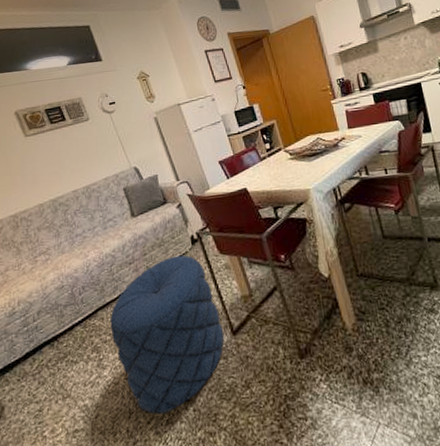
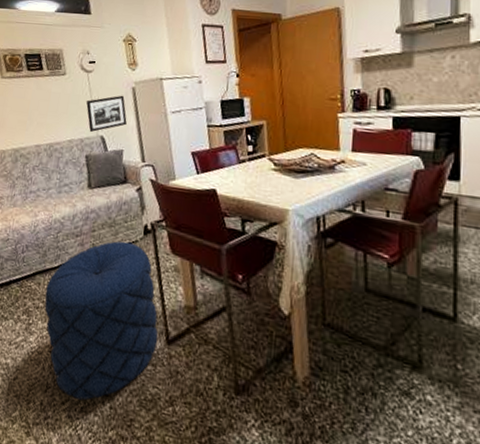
picture frame: none [113,126,156,167] -> present [86,95,127,133]

